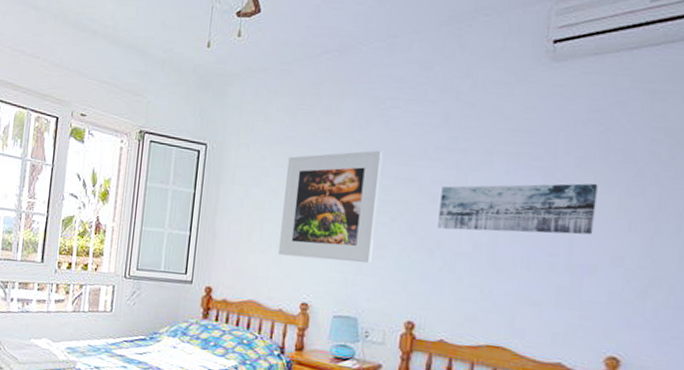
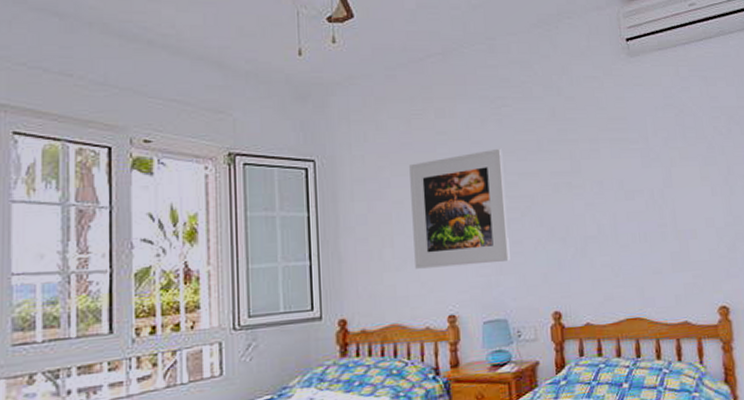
wall art: present [438,183,598,235] -> none [561,158,688,216]

